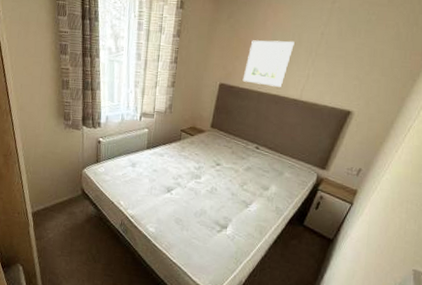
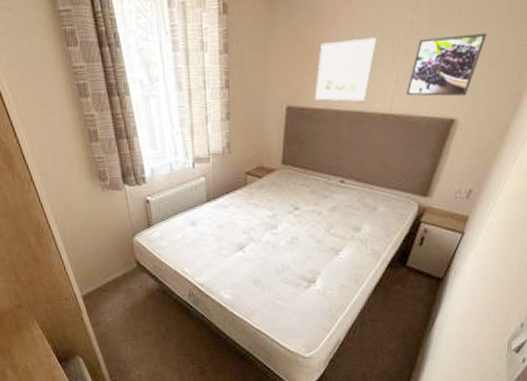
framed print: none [314,47,380,95] -> present [406,33,487,97]

